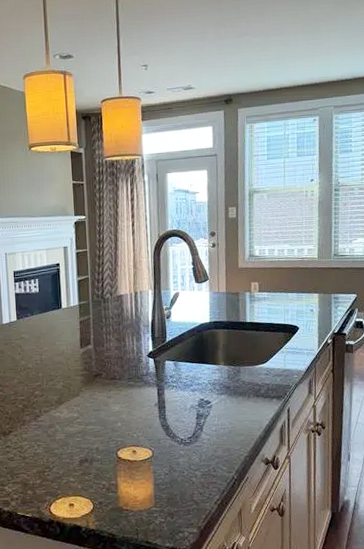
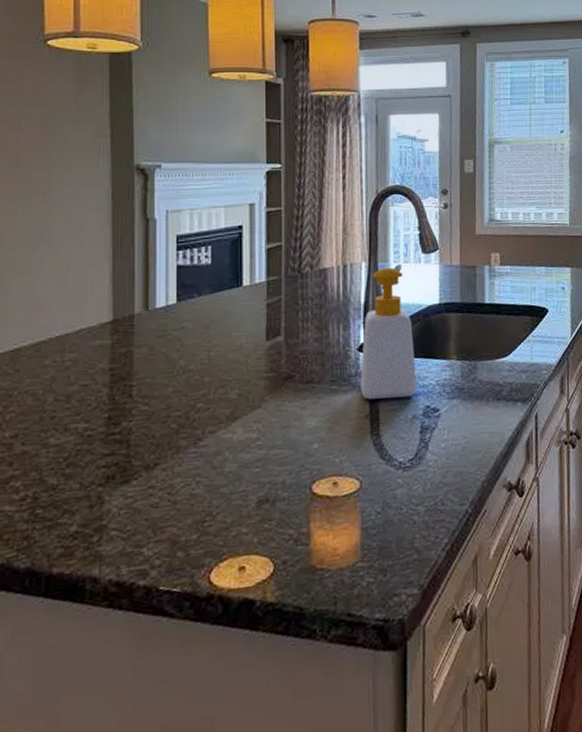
soap bottle: none [150,294,193,393] -> present [360,267,417,400]

